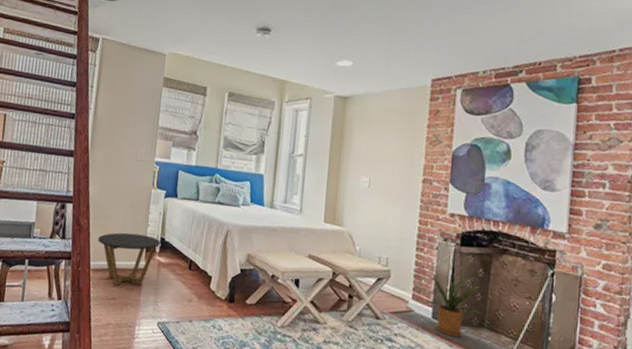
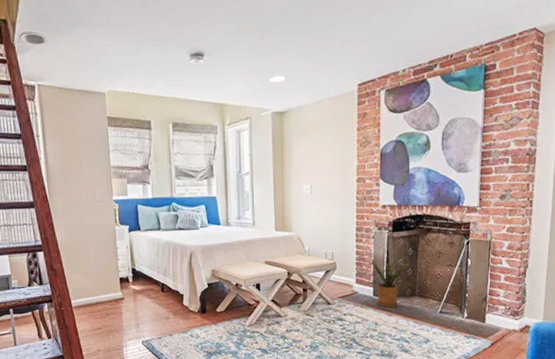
side table: present [98,232,161,287] -> none [74,268,133,318]

